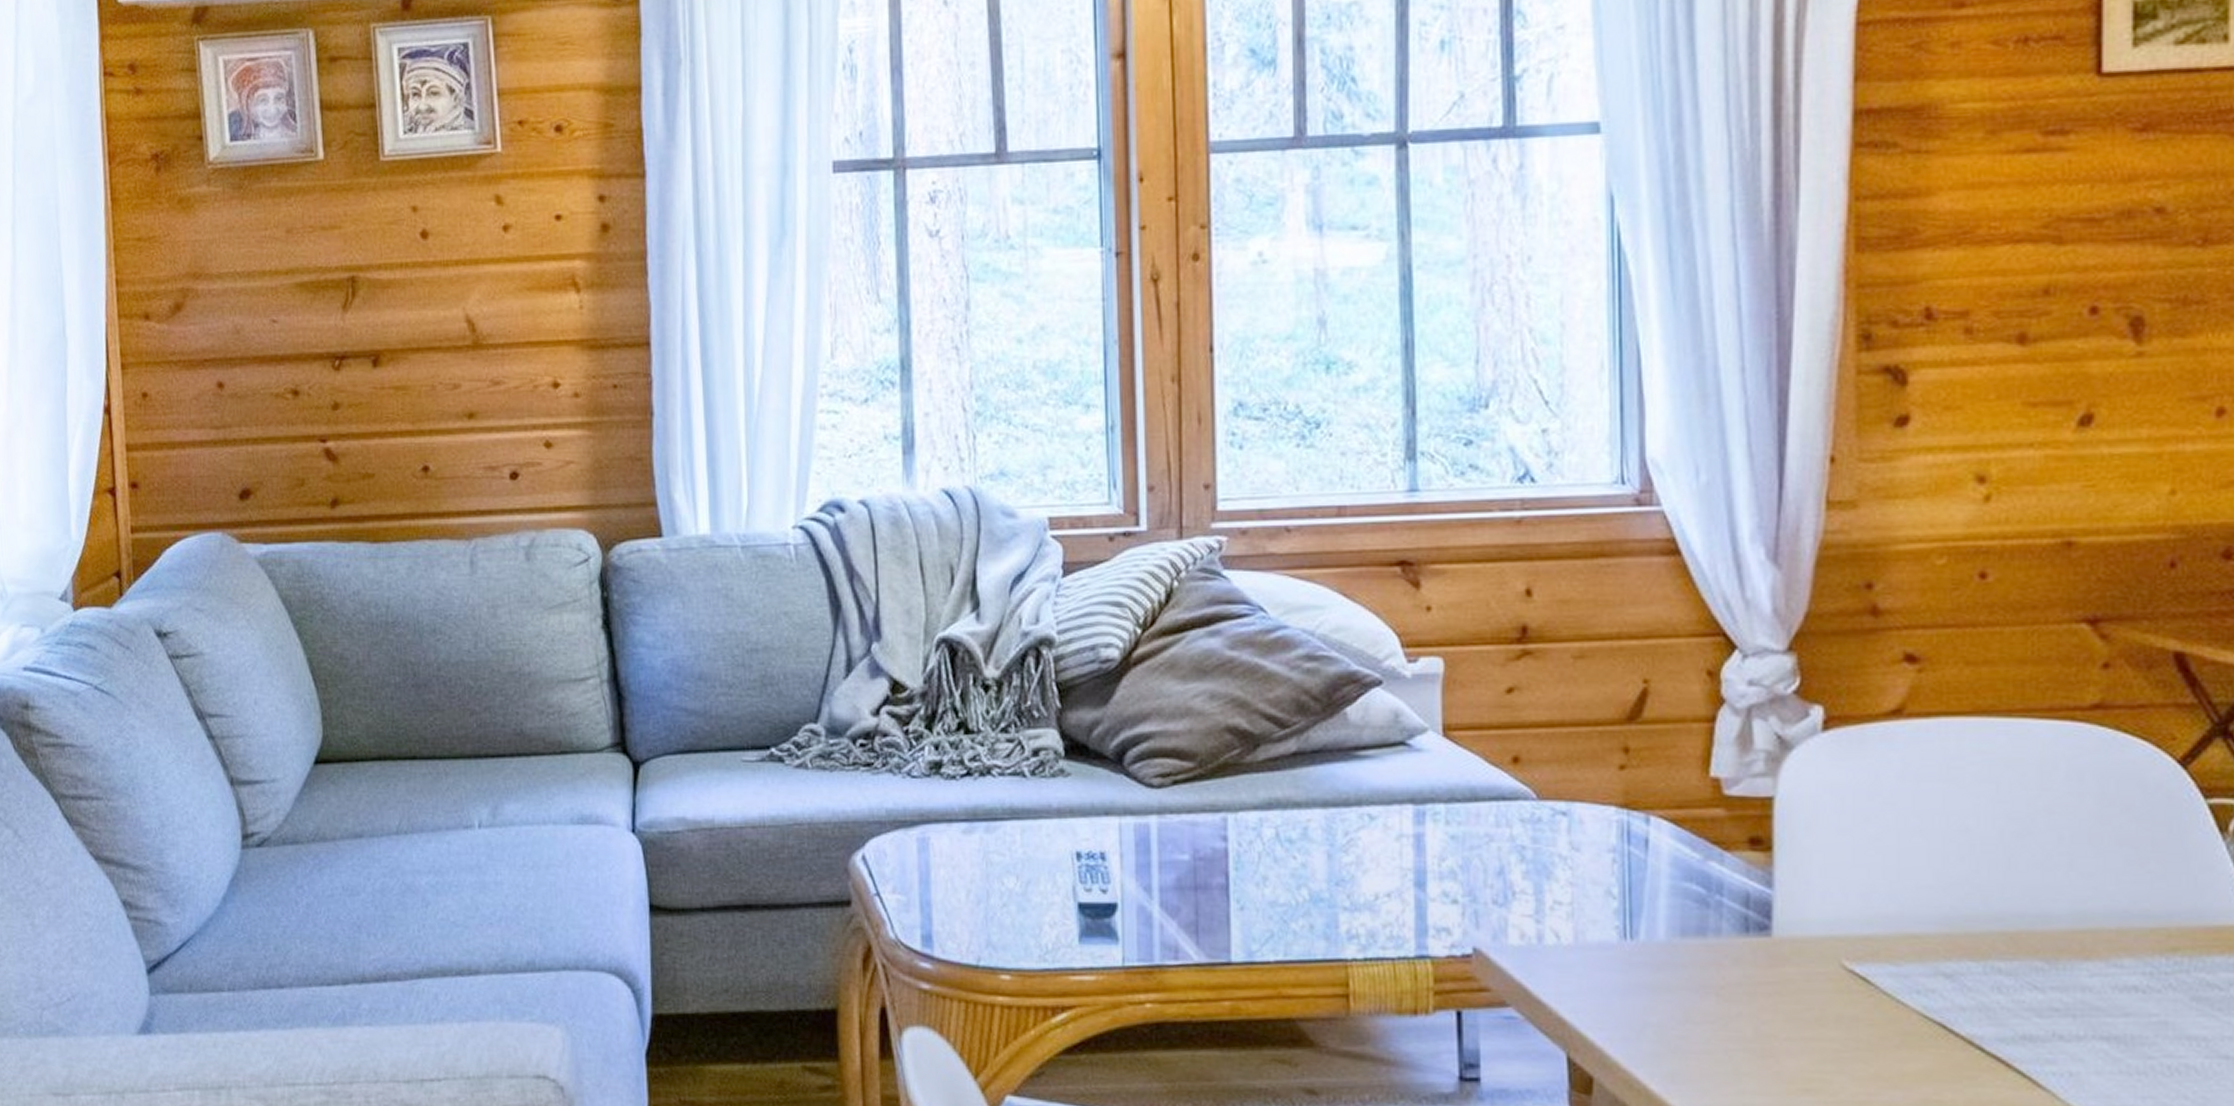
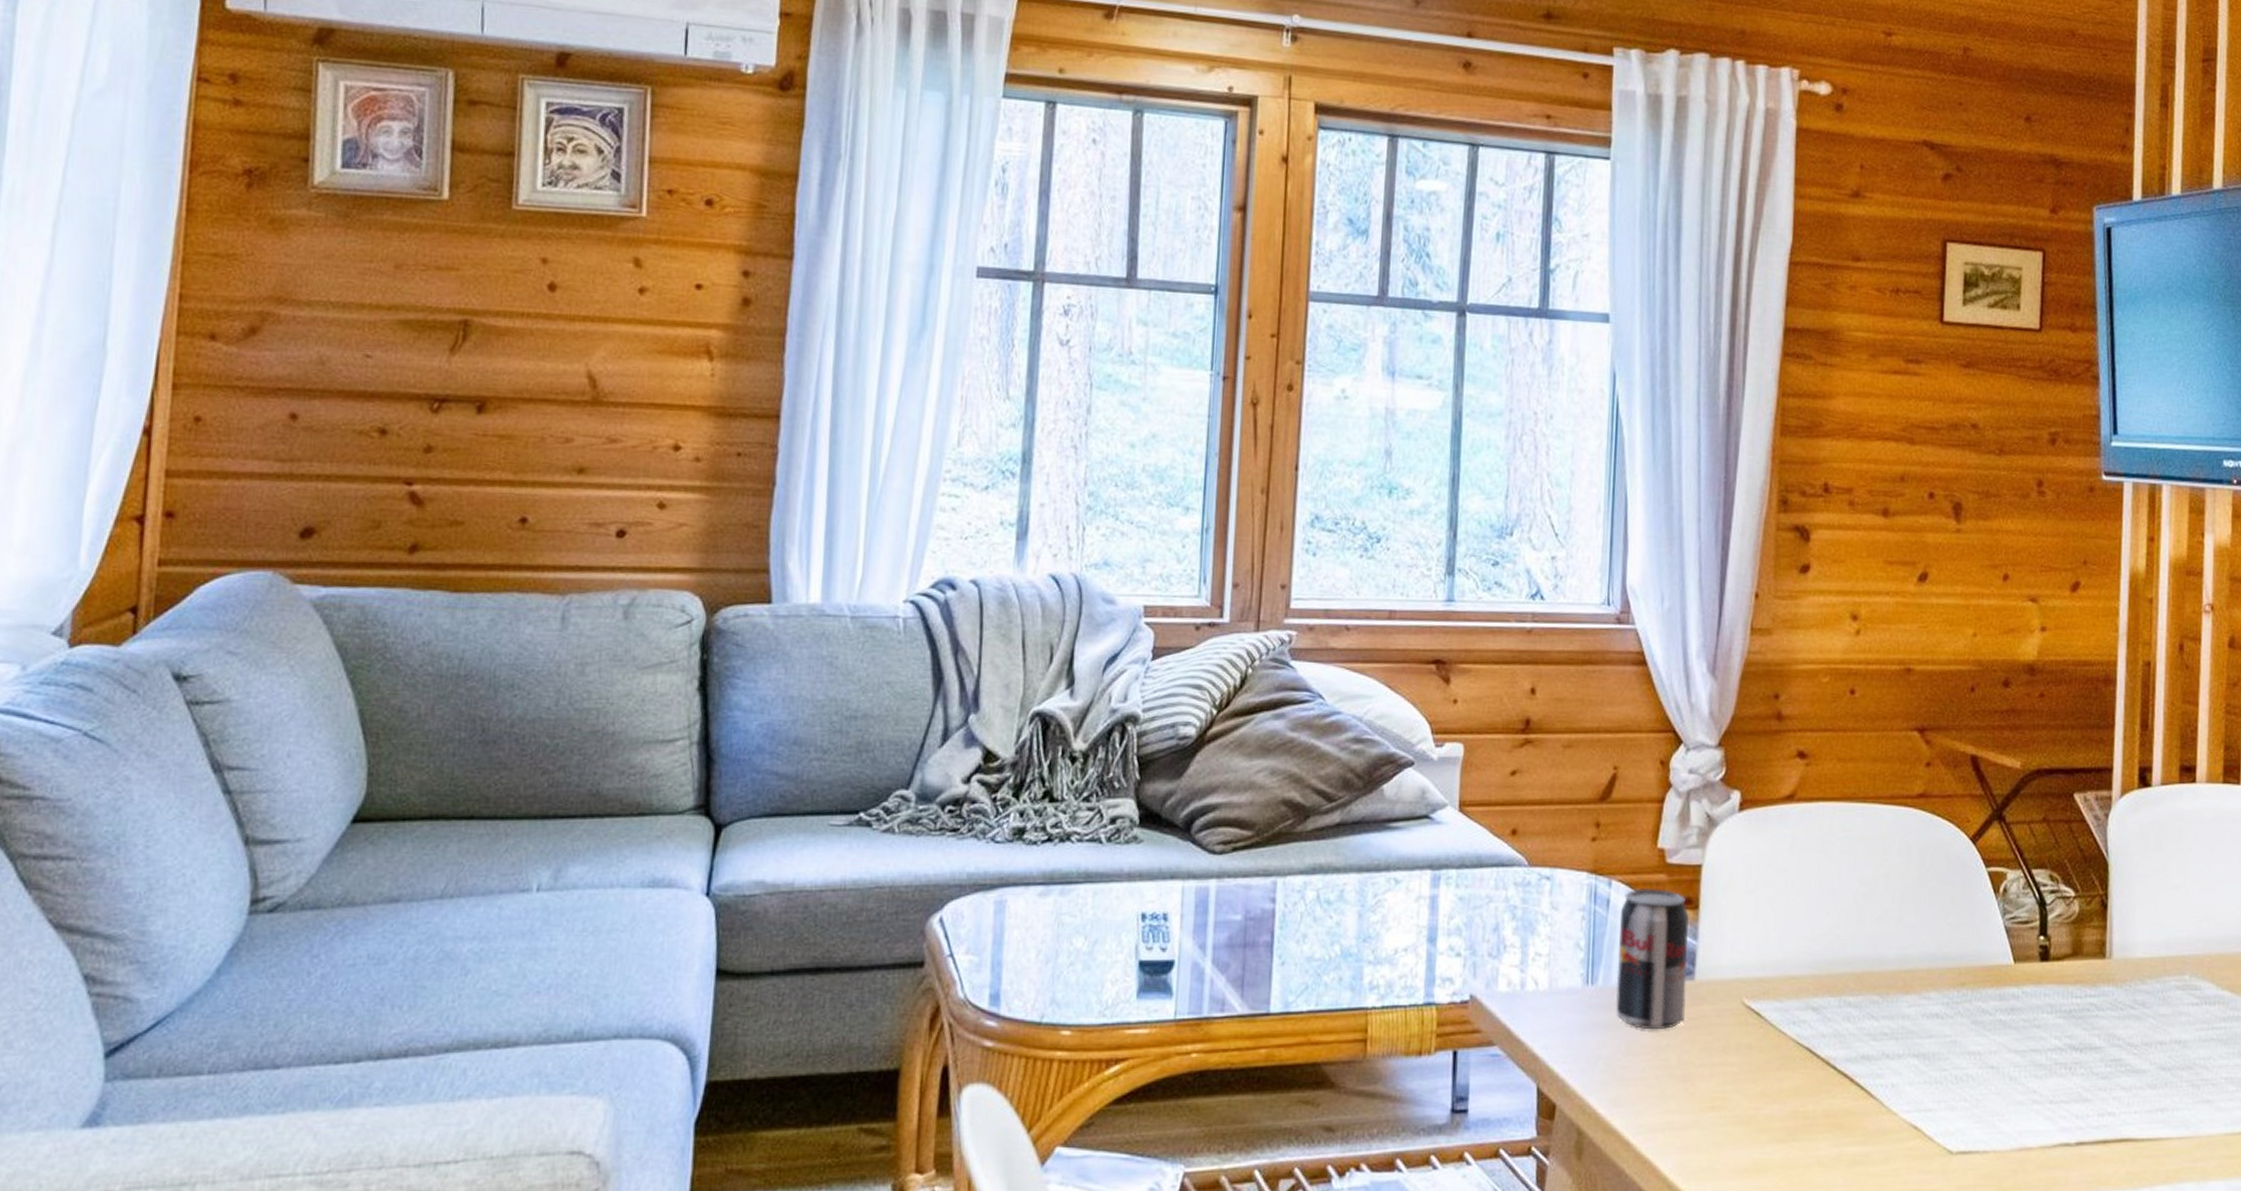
beverage can: none [1663,824,1761,995] -> present [1616,887,1689,1030]

